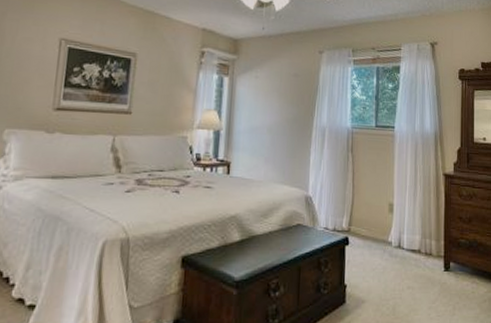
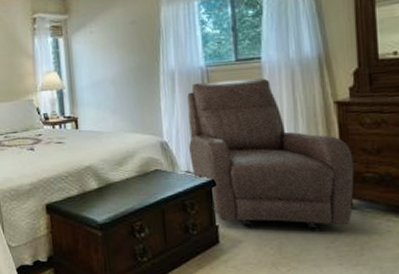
chair: none [329,142,453,292] -> present [187,78,354,232]

